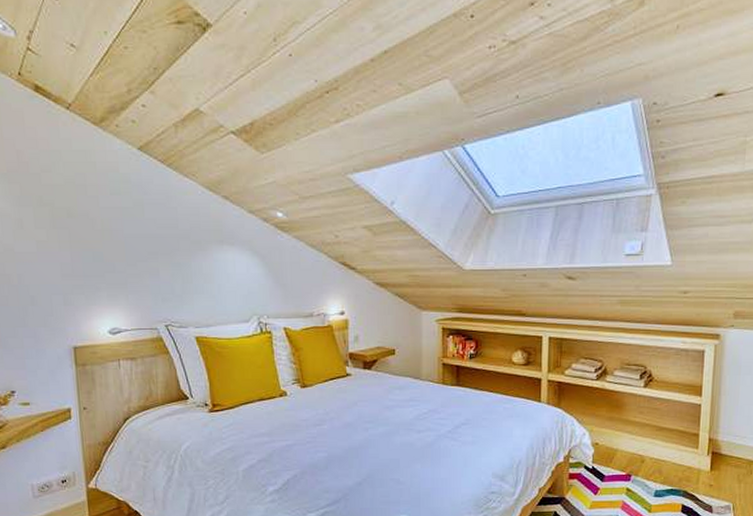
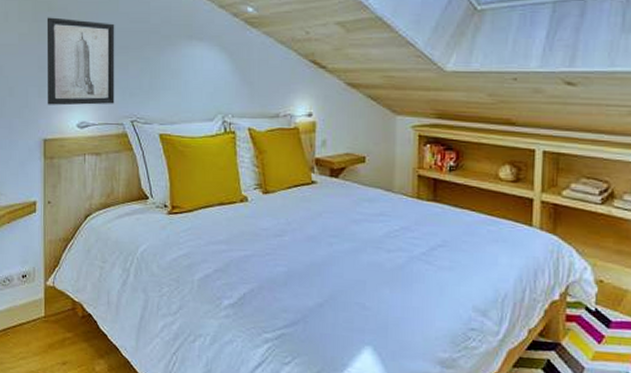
wall art: none [66,224,147,313] -> present [46,17,115,106]

